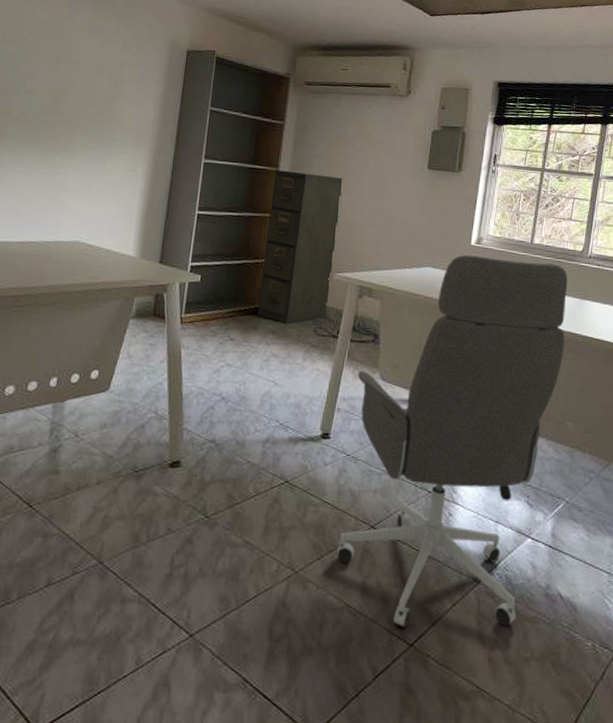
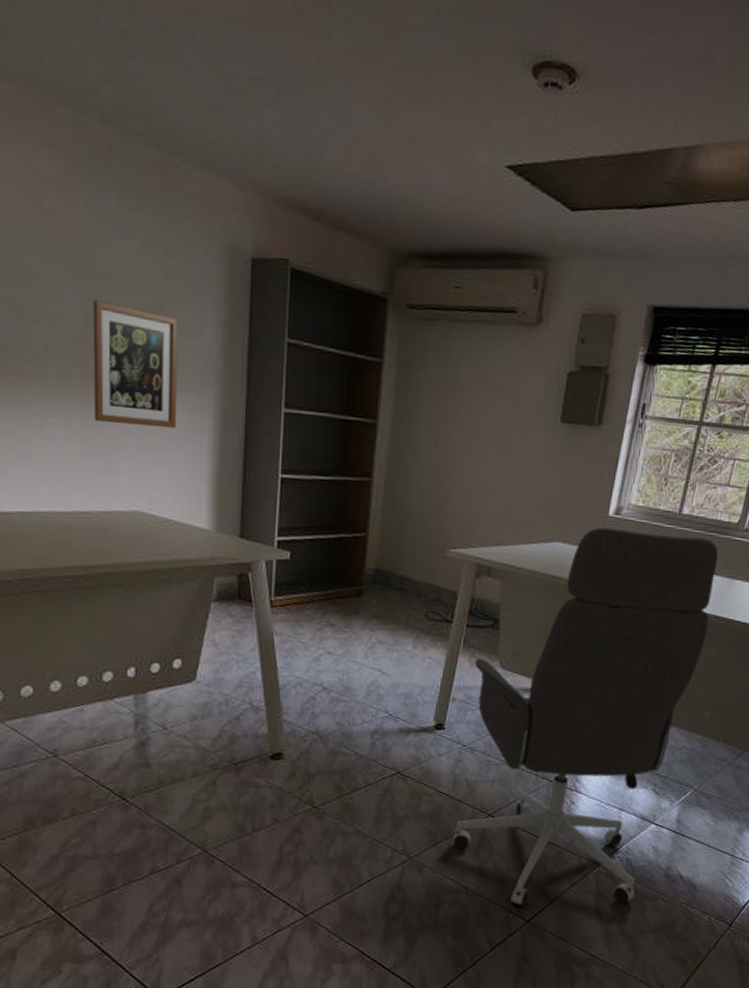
wall art: none [52,80,127,176] -> present [93,299,179,429]
filing cabinet: present [257,170,344,325] -> none [358,422,458,608]

